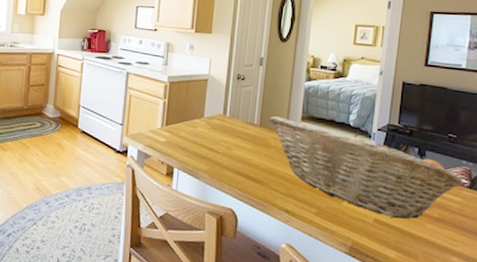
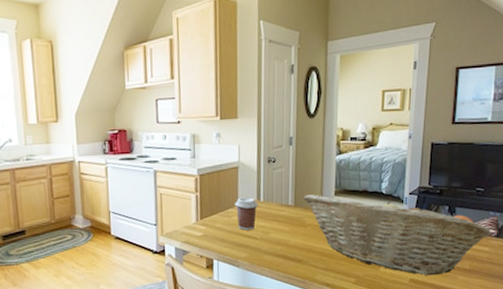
coffee cup: none [200,110,224,143] -> present [235,197,259,230]

